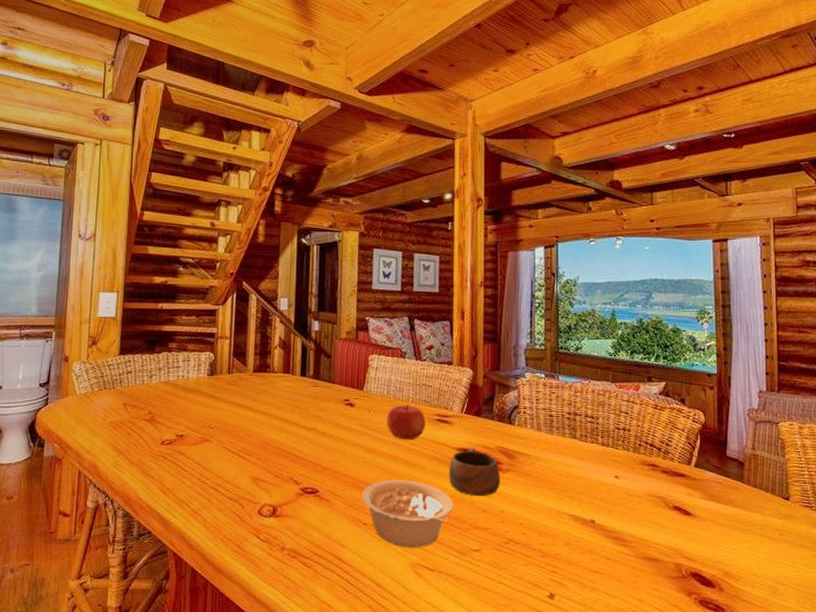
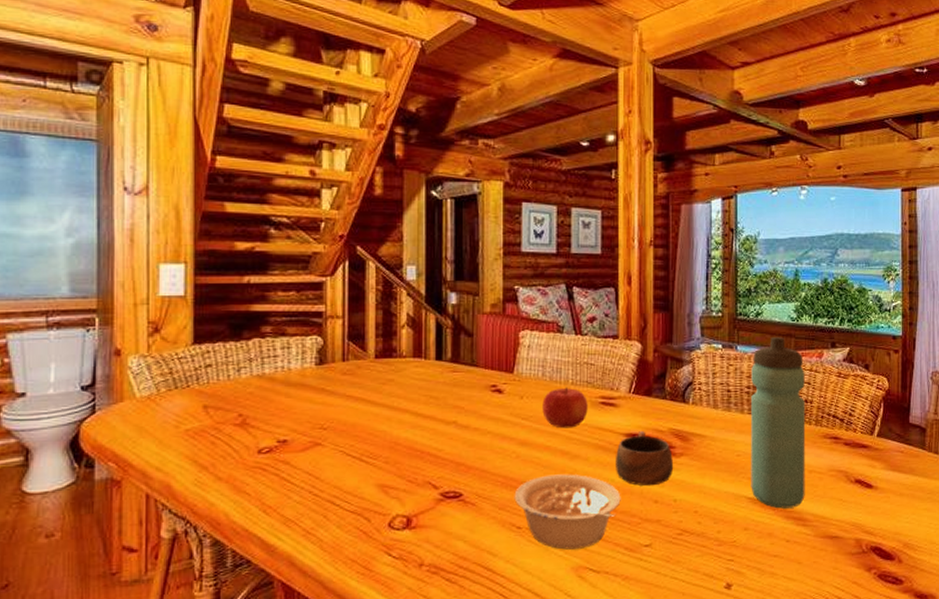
water bottle: none [572,370,624,528] -> present [751,337,806,509]

